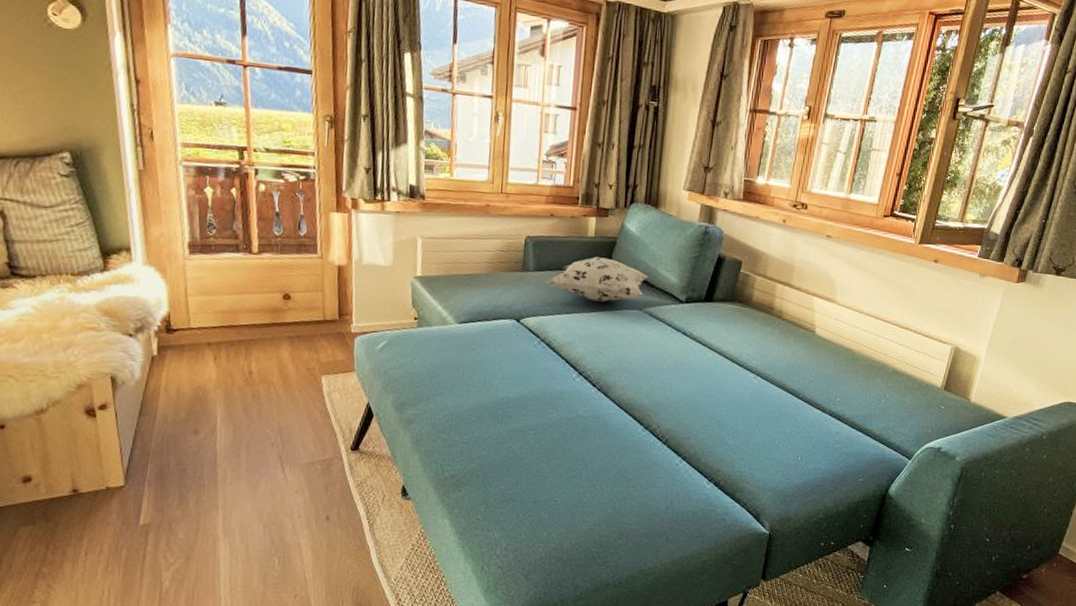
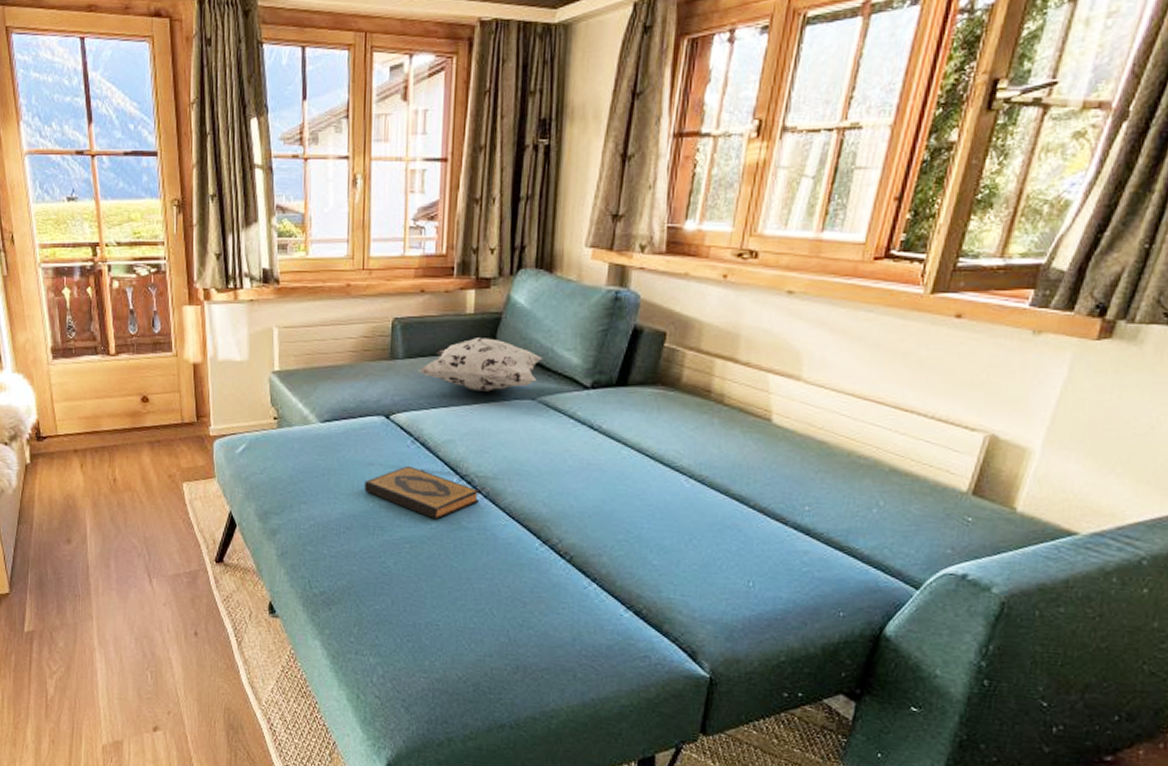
hardback book: none [495,363,595,410] -> present [365,465,480,520]

